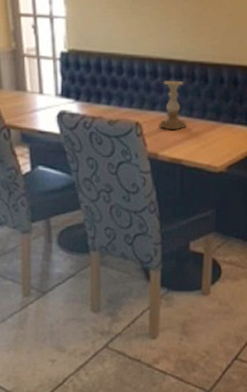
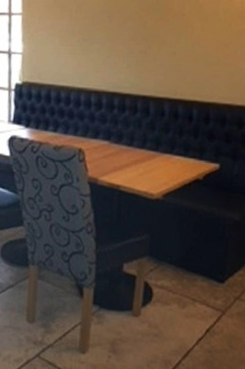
candle holder: present [159,81,187,131] -> none [100,112,127,158]

